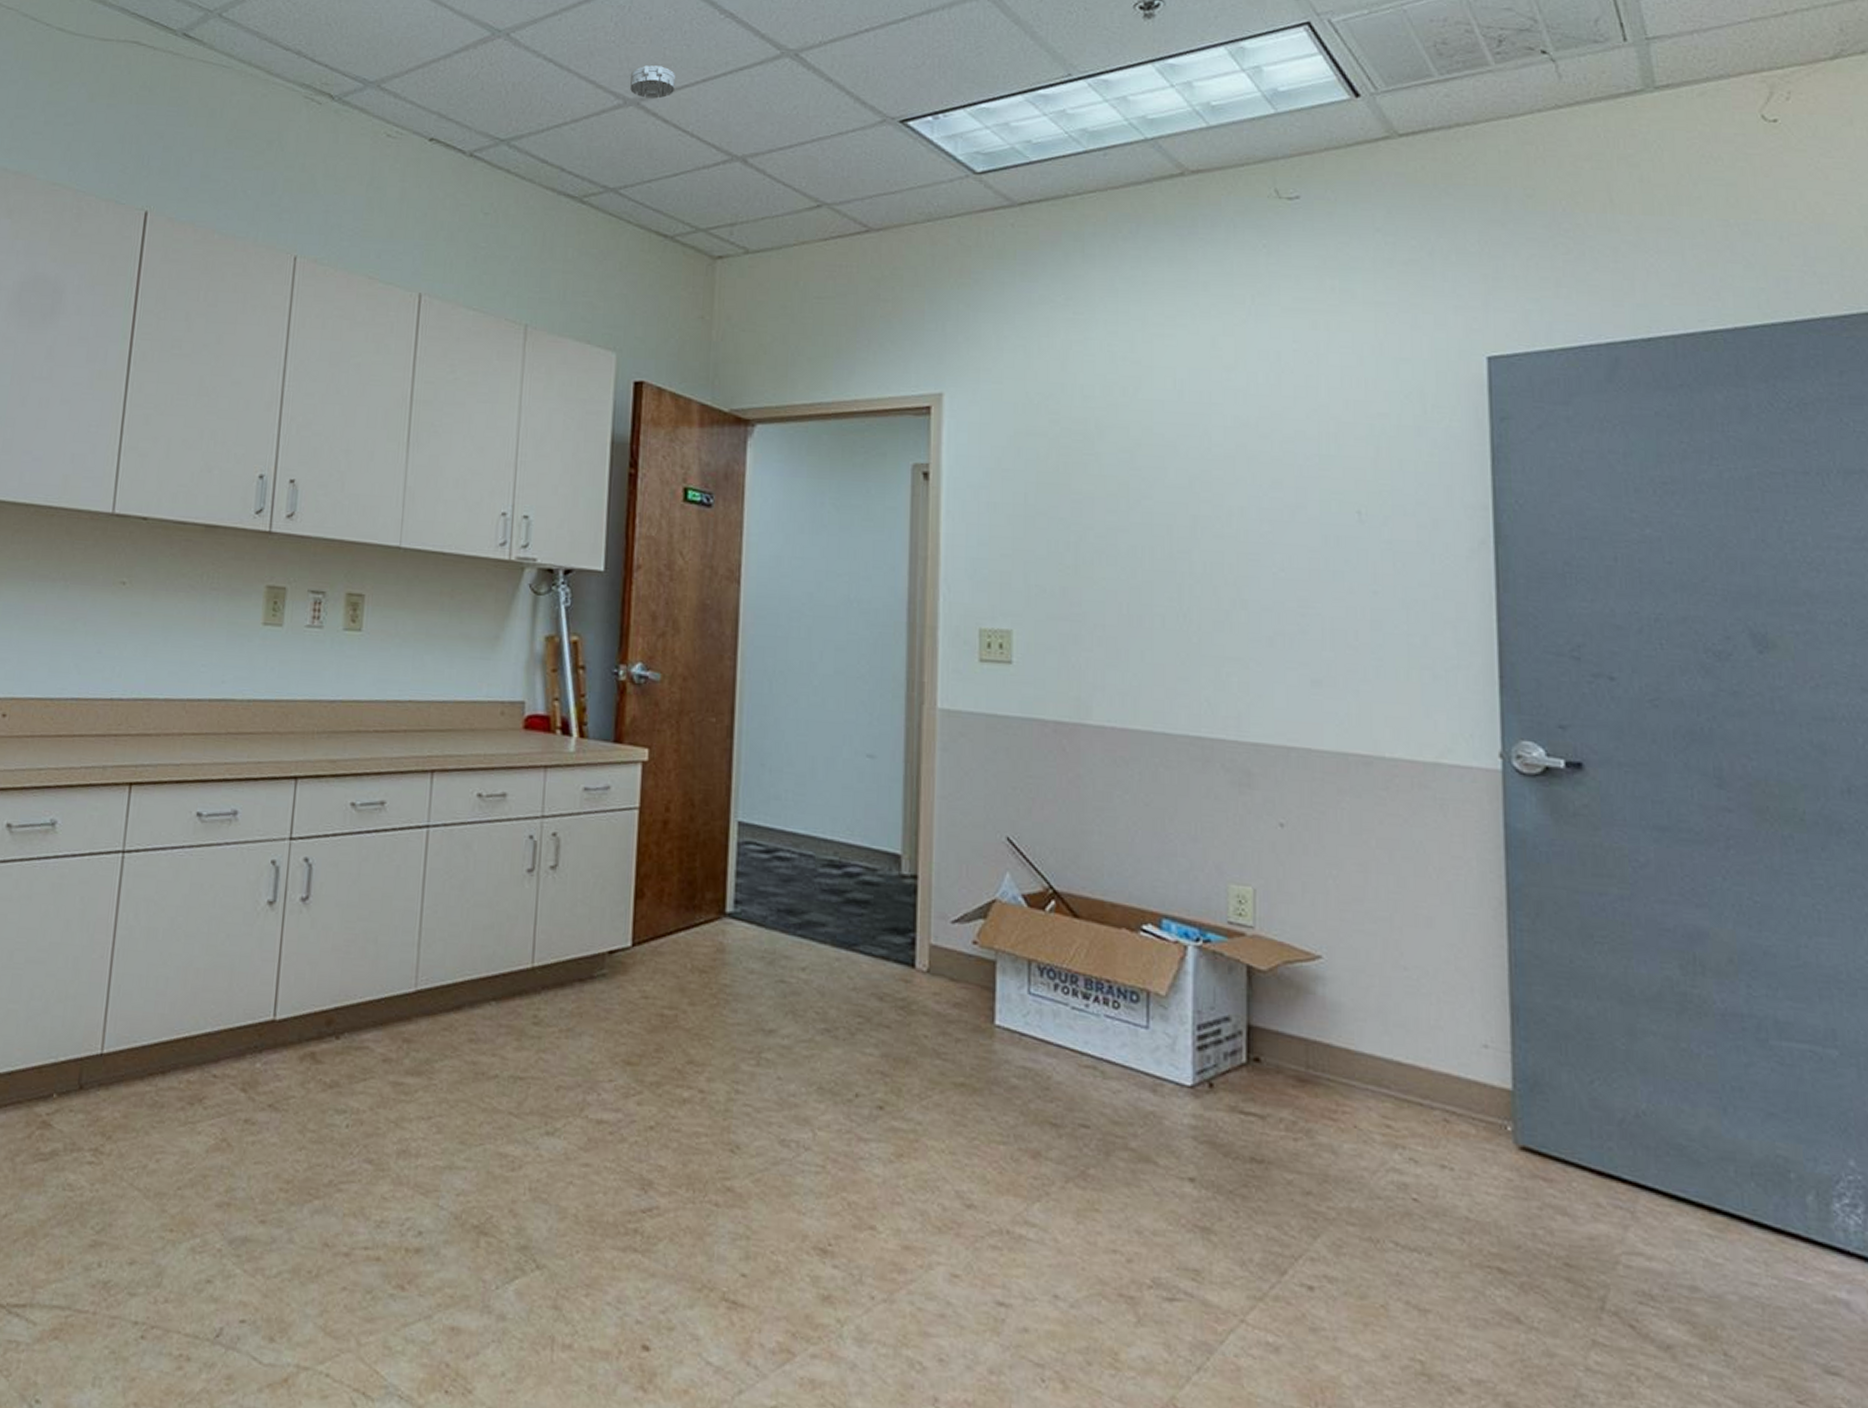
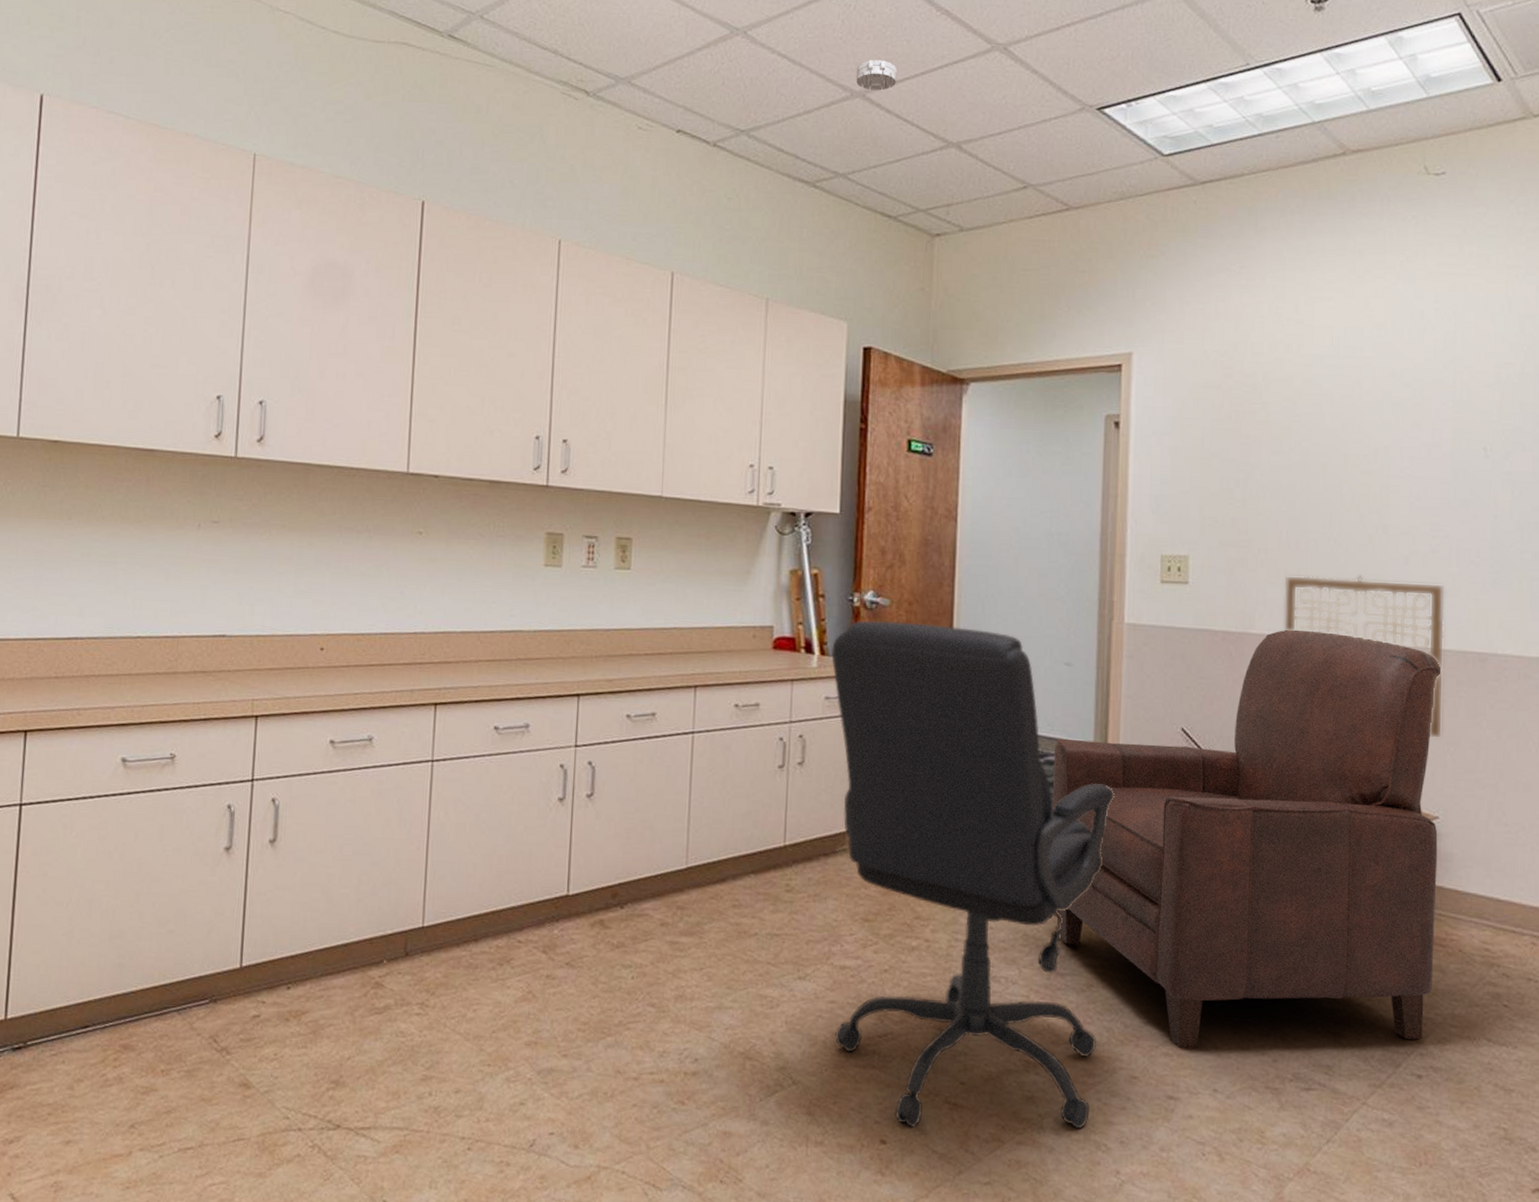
chair: none [589,697,927,1341] -> present [831,620,1115,1130]
chair: none [852,721,1323,1242] -> present [1052,629,1440,1050]
wall art: none [1126,655,1323,860] -> present [1283,574,1445,740]

